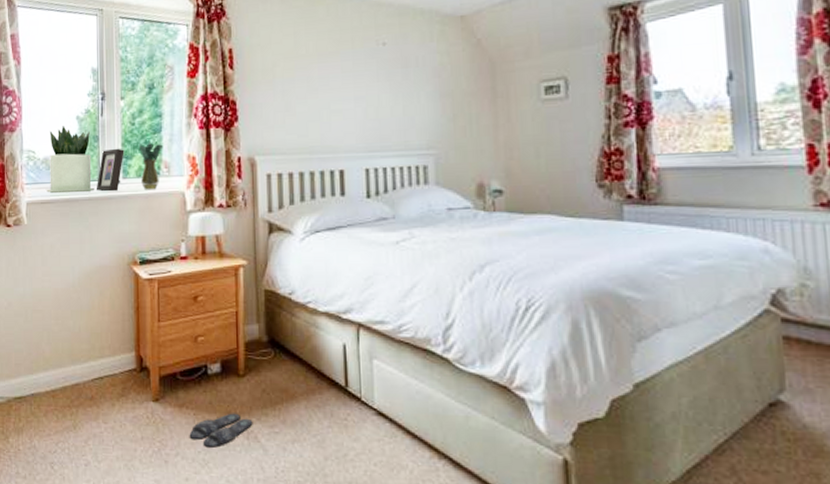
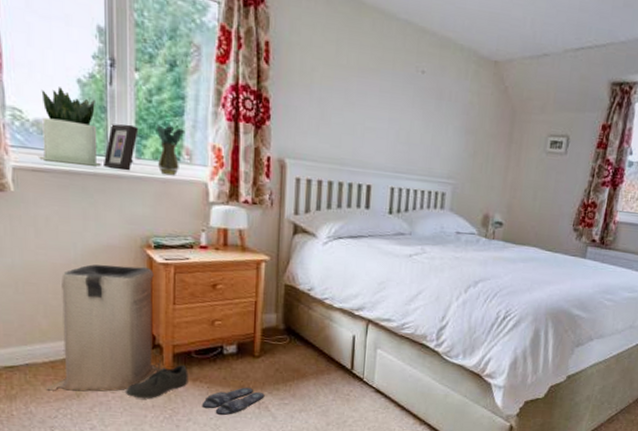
laundry basket: none [47,285,145,423] -> present [45,264,157,392]
shoe: none [116,382,175,429] -> present [125,358,188,399]

